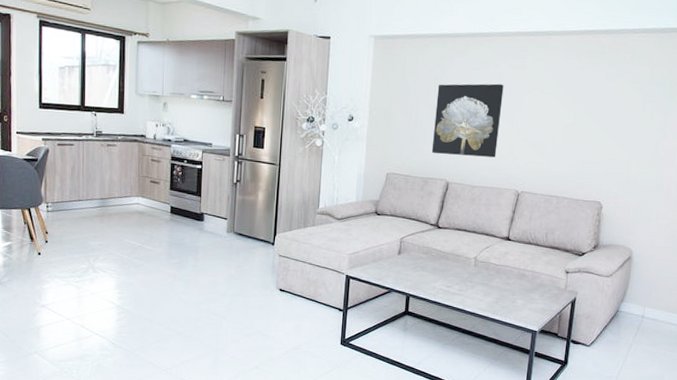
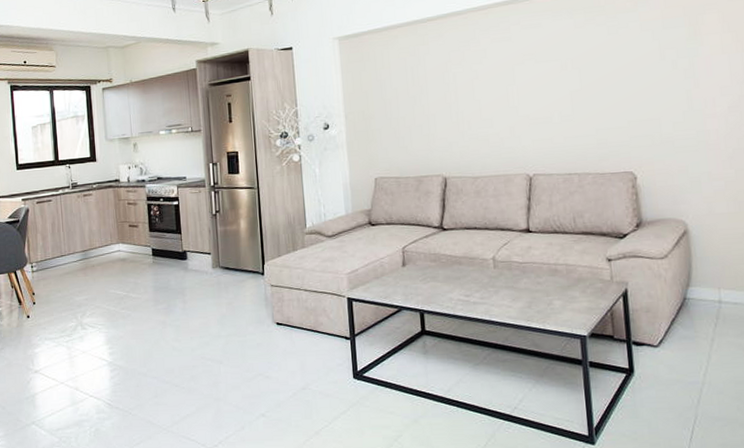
wall art: present [431,83,504,158] -> none [415,61,496,148]

